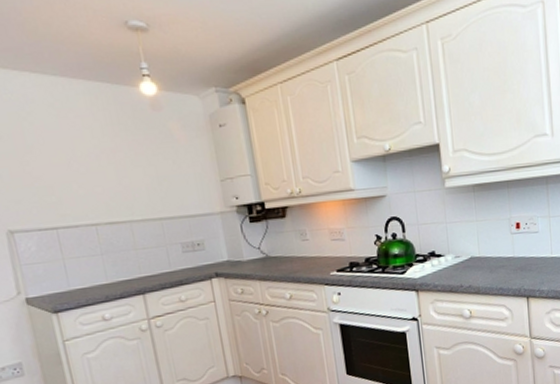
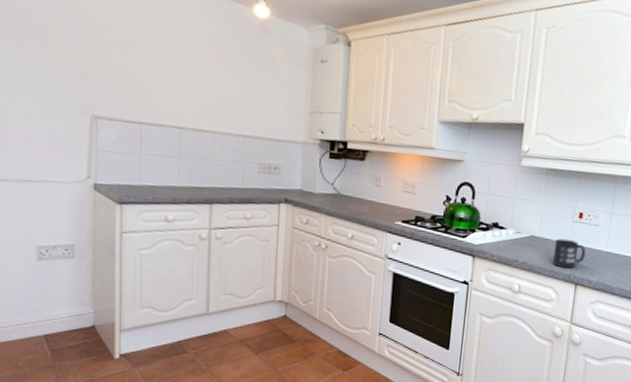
mug: none [496,252,531,284] -> present [553,238,586,269]

